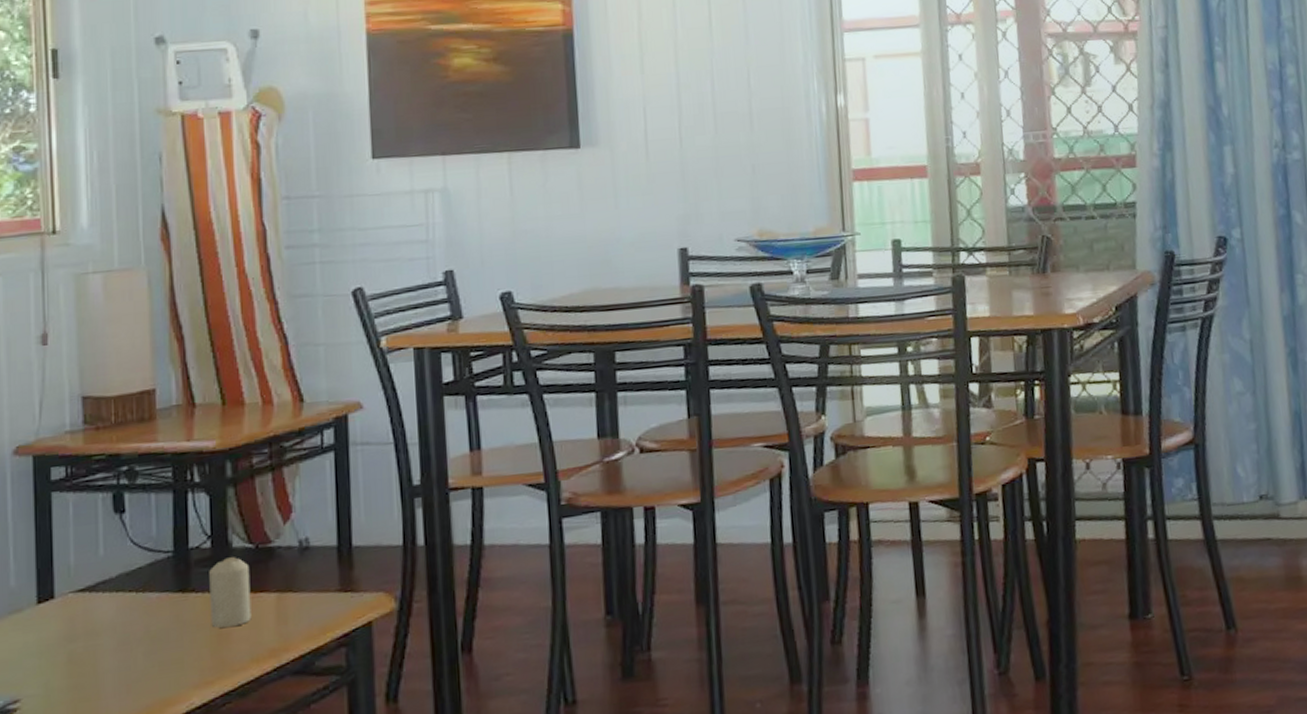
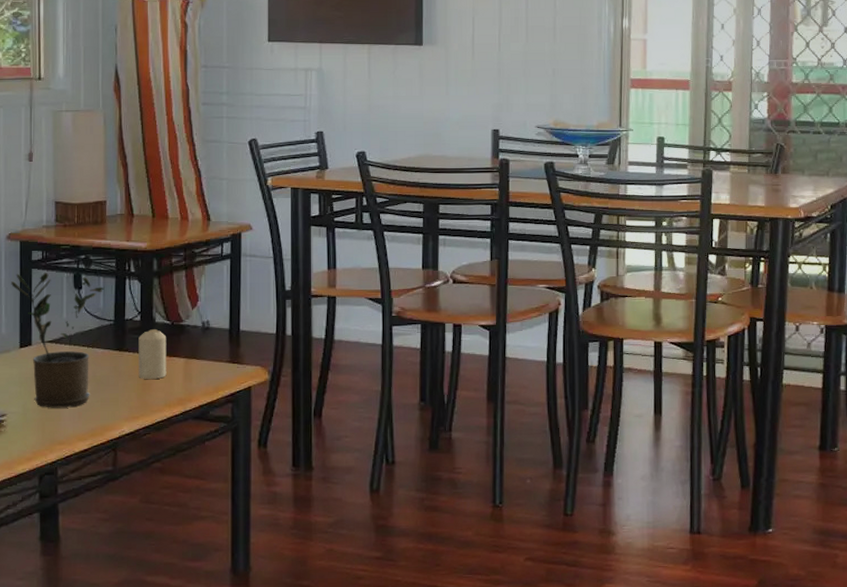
potted plant: none [21,494,158,684] -> present [11,272,105,408]

